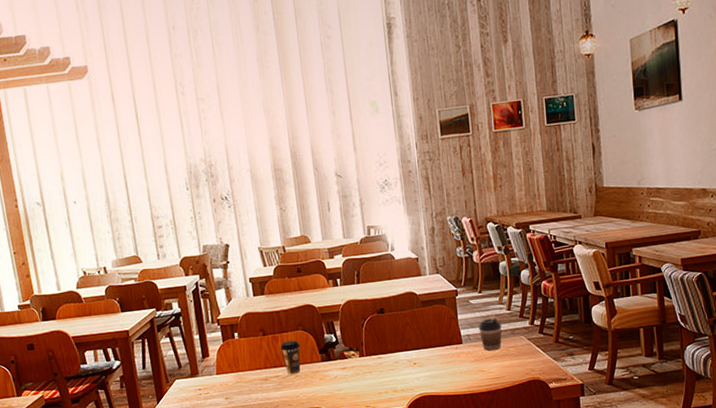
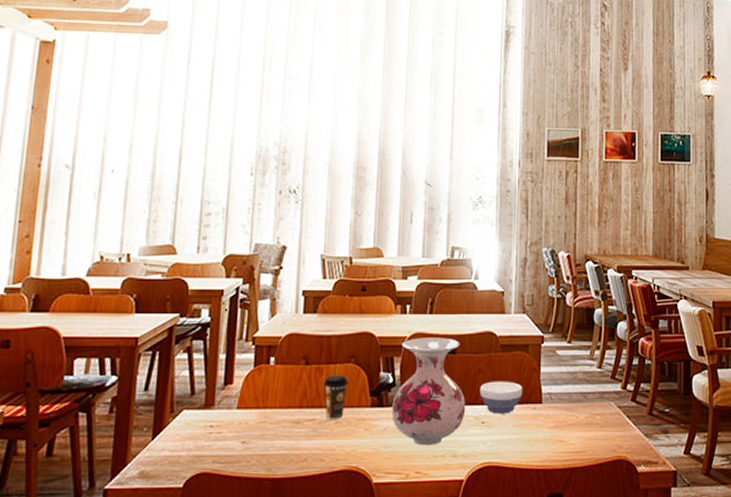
vase: none [338,301,400,386] -> present [392,337,466,446]
bowl: none [408,329,445,356] -> present [480,381,523,414]
coffee cup: present [478,318,502,351] -> none [562,376,590,416]

